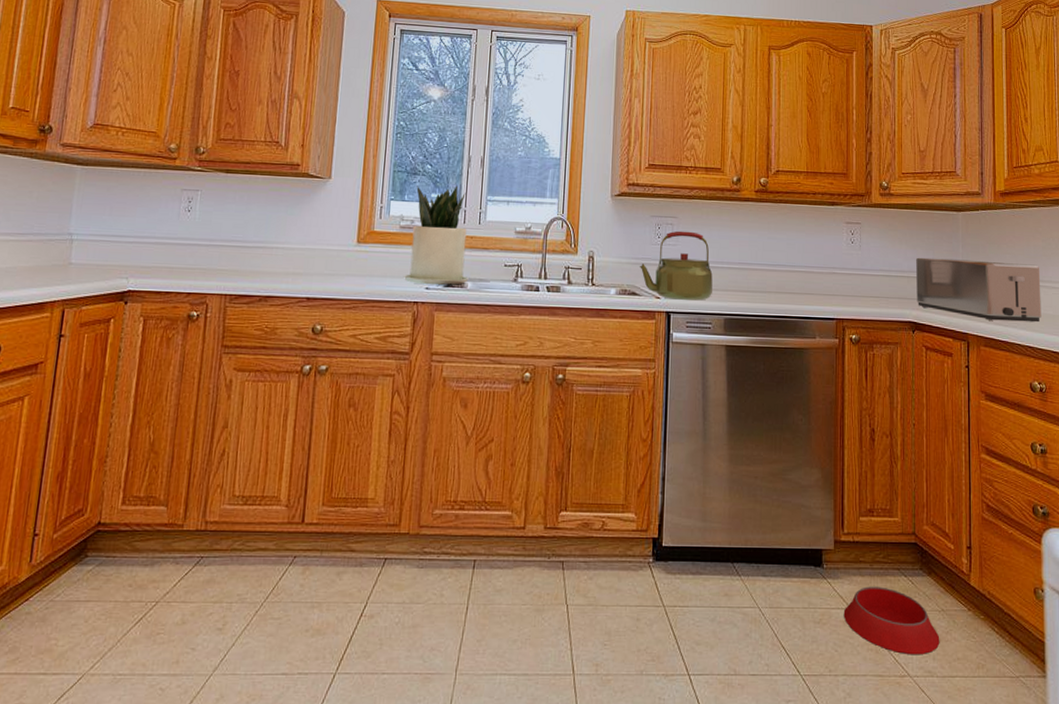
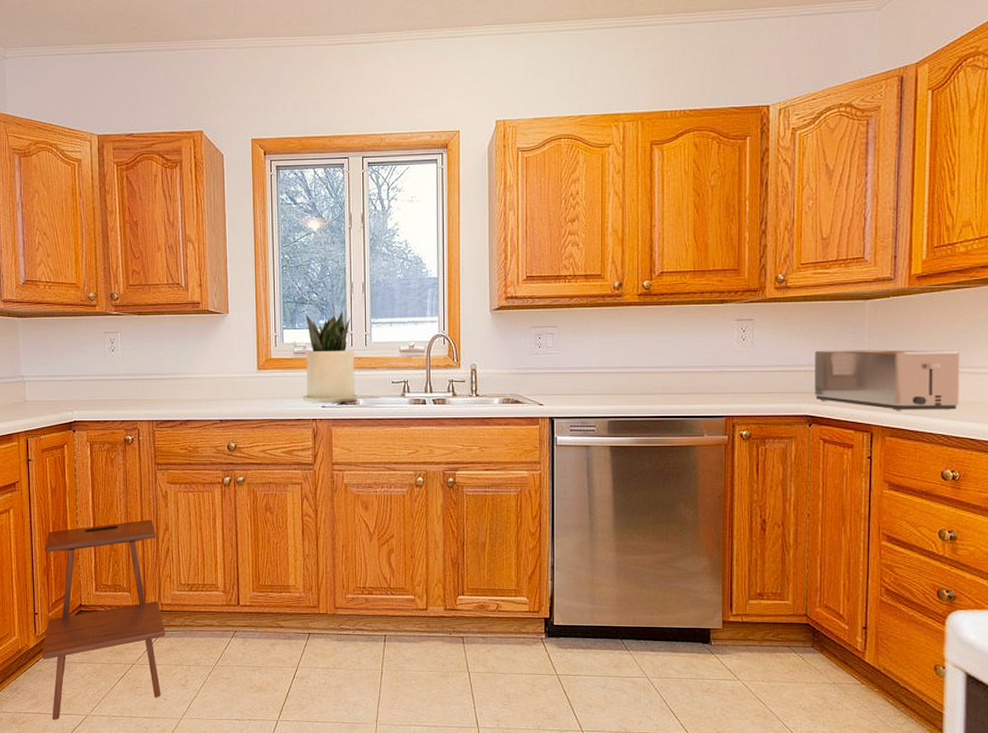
step stool: none [34,414,211,682] -> present [42,519,166,720]
kettle: present [640,231,713,301] -> none [522,339,595,405]
pet bowl: present [843,586,940,654] -> none [731,661,831,721]

